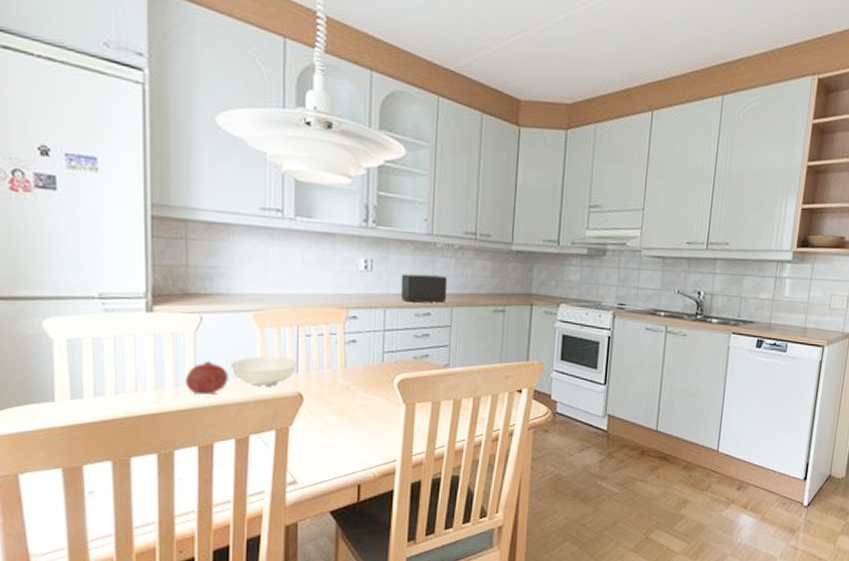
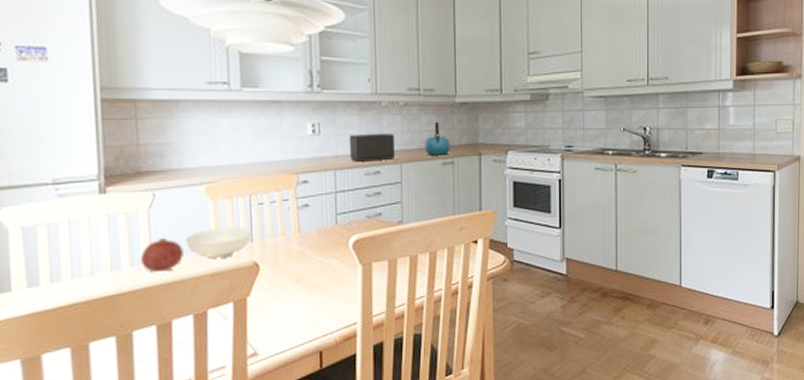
kettle: none [476,267,503,303] -> present [424,121,450,156]

